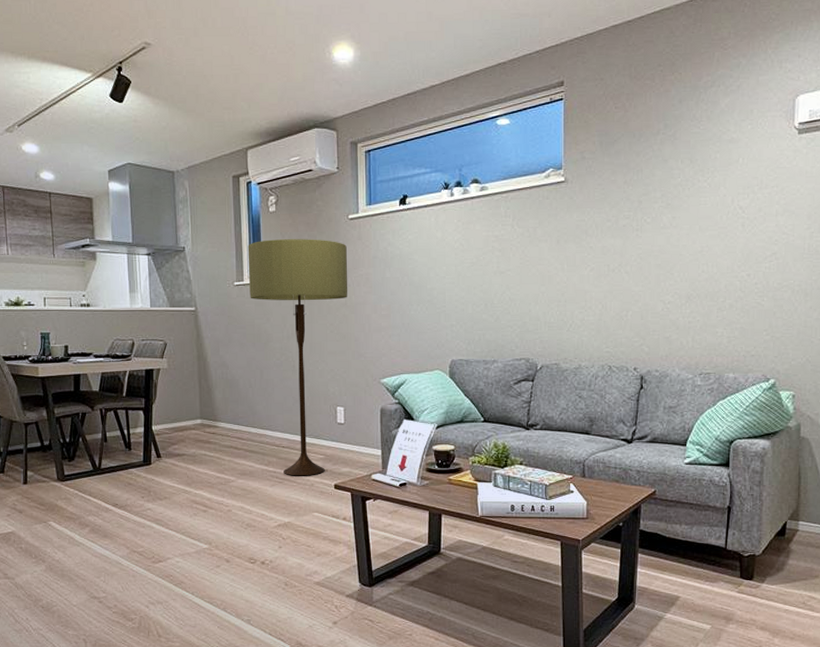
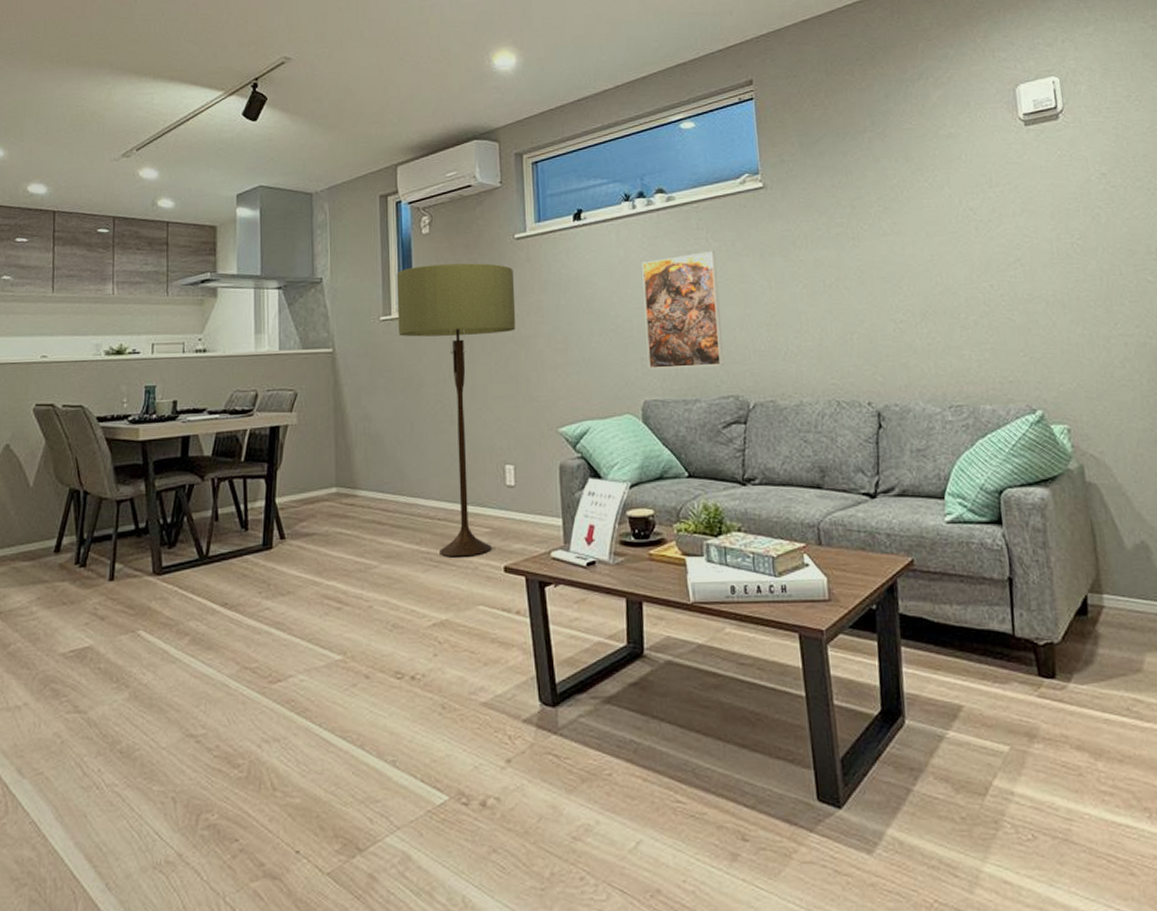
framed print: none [456,237,520,334] -> present [642,251,725,369]

